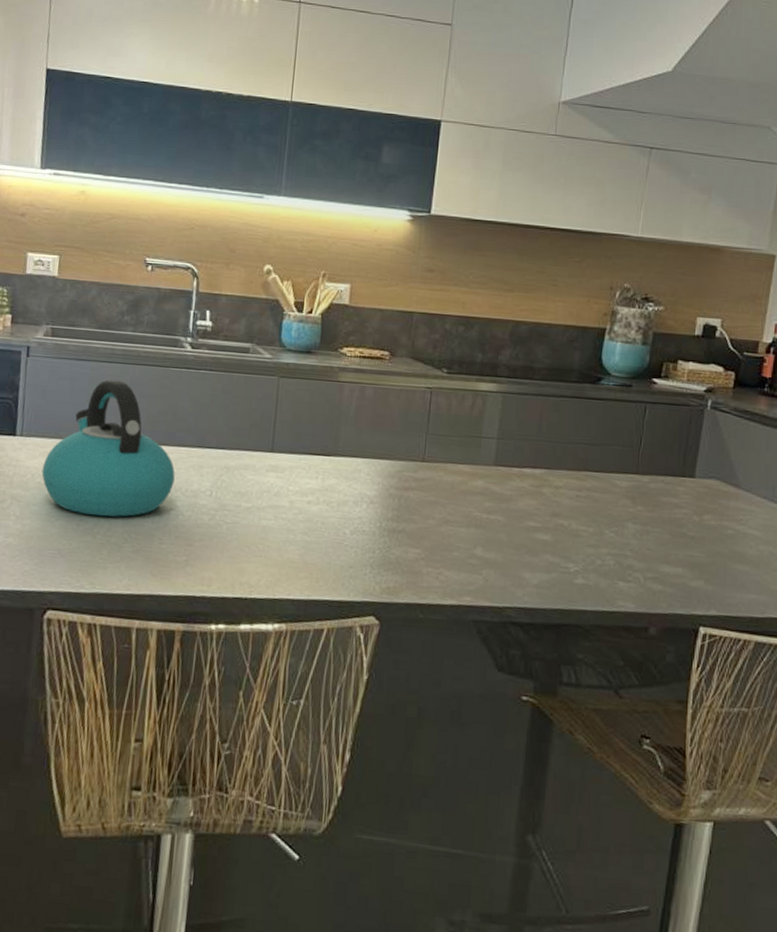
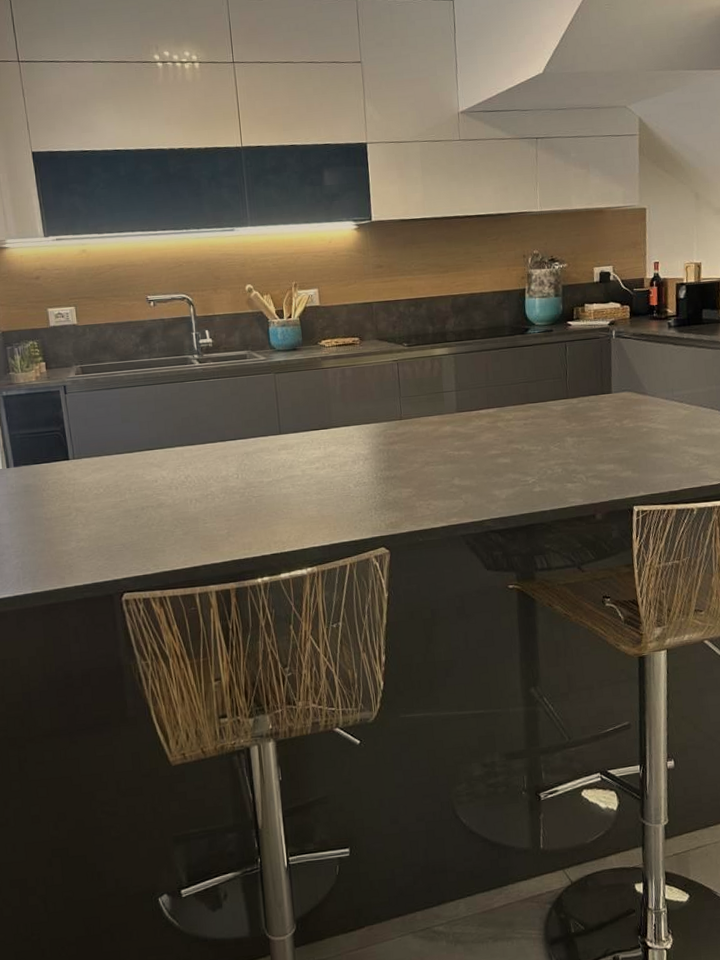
kettle: present [41,379,175,517] -> none [96,399,206,512]

